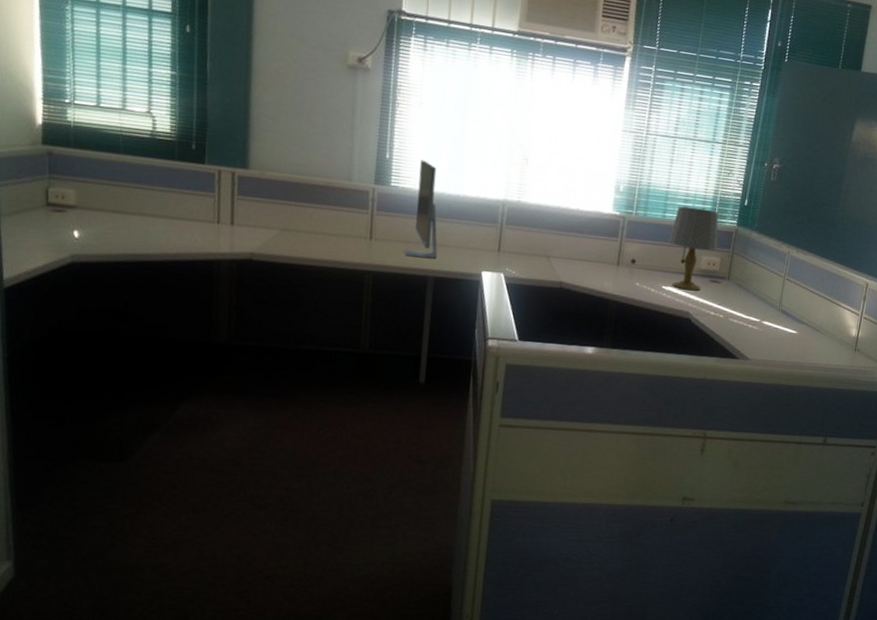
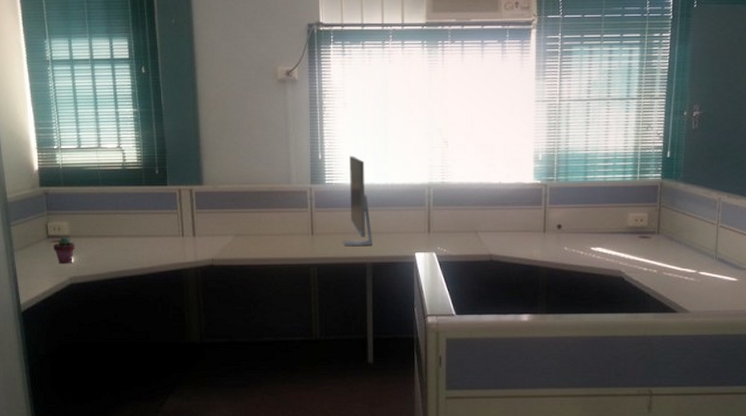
potted succulent: none [52,206,82,239] -> present [53,237,75,264]
table lamp: present [668,206,719,291] -> none [593,166,644,249]

